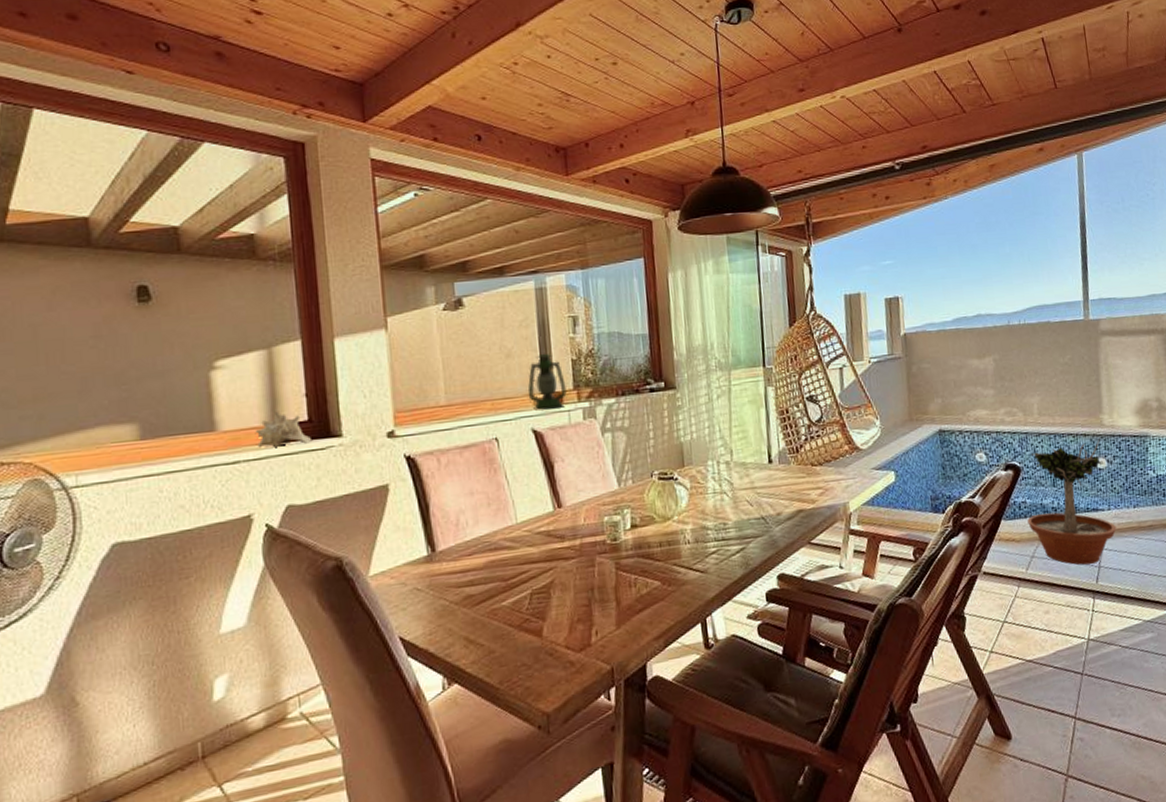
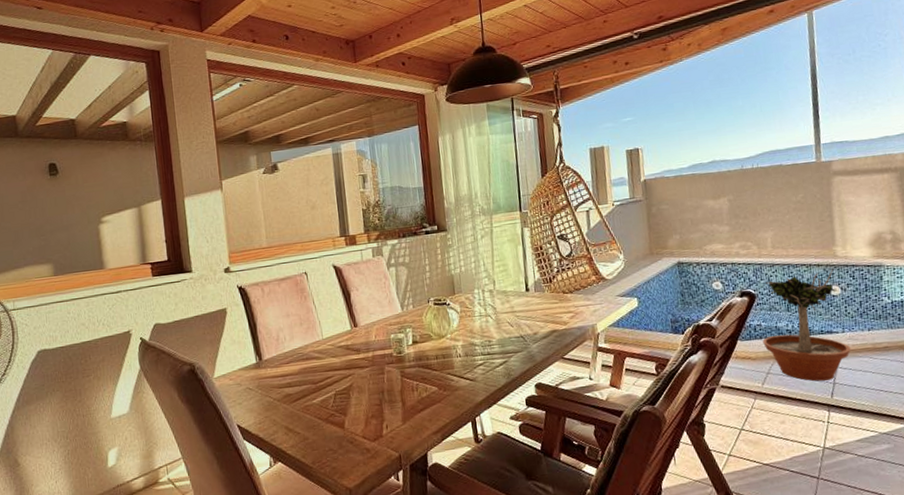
seashell: present [255,409,311,447] -> none [131,252,170,280]
lantern: present [528,353,567,411] -> none [329,205,359,251]

